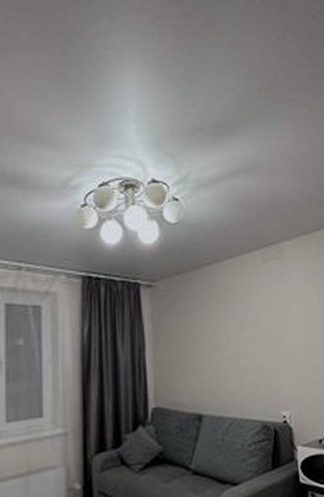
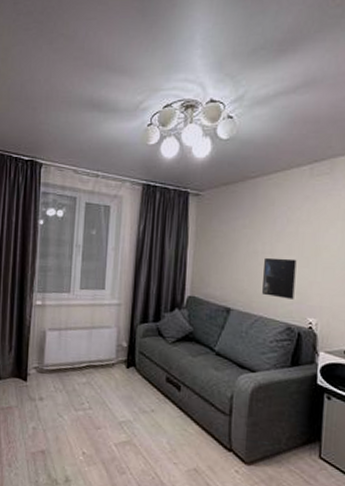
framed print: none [231,349,265,394] -> present [262,257,297,299]

